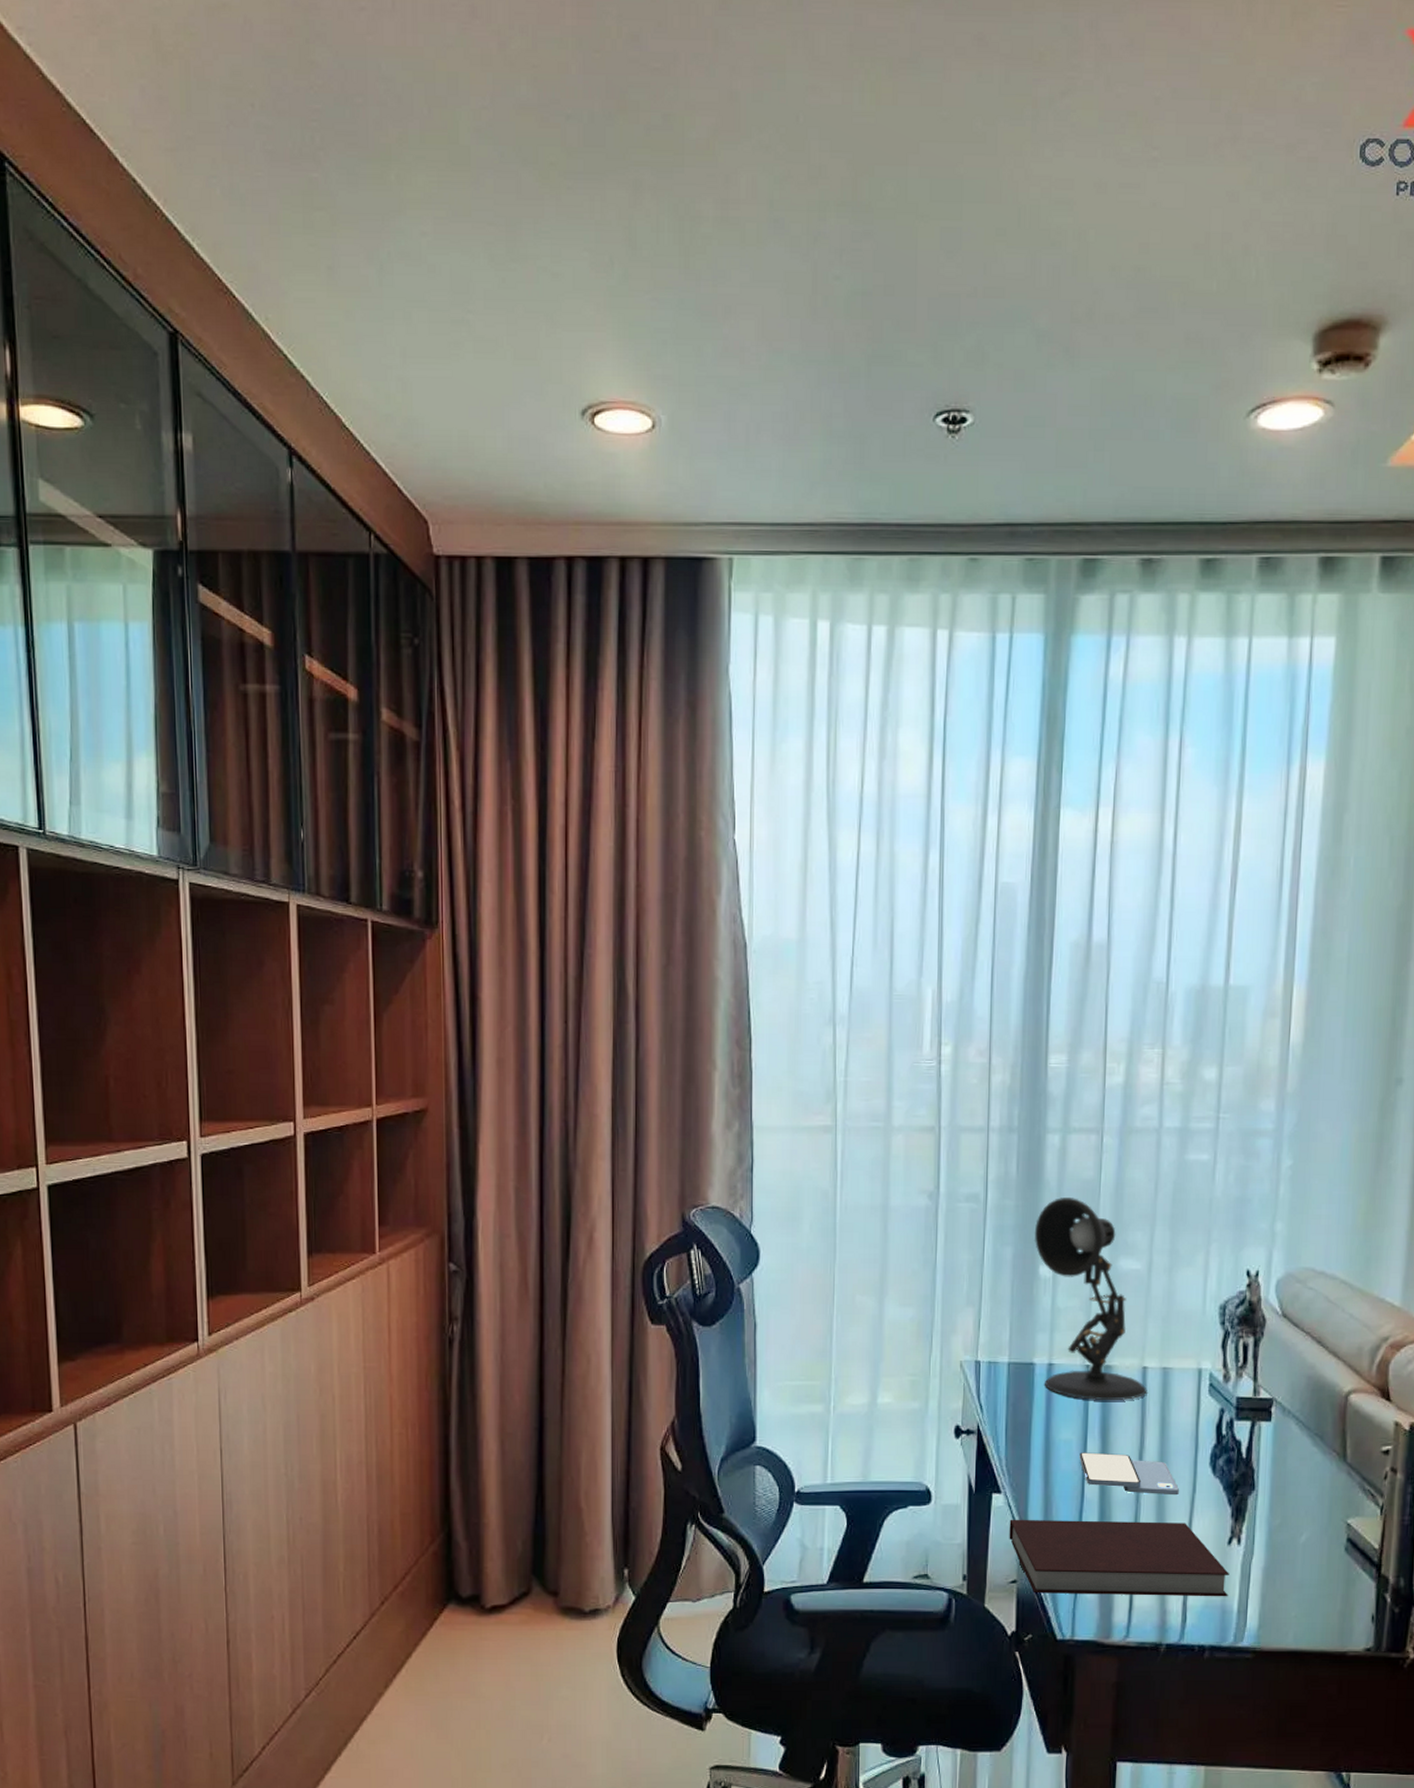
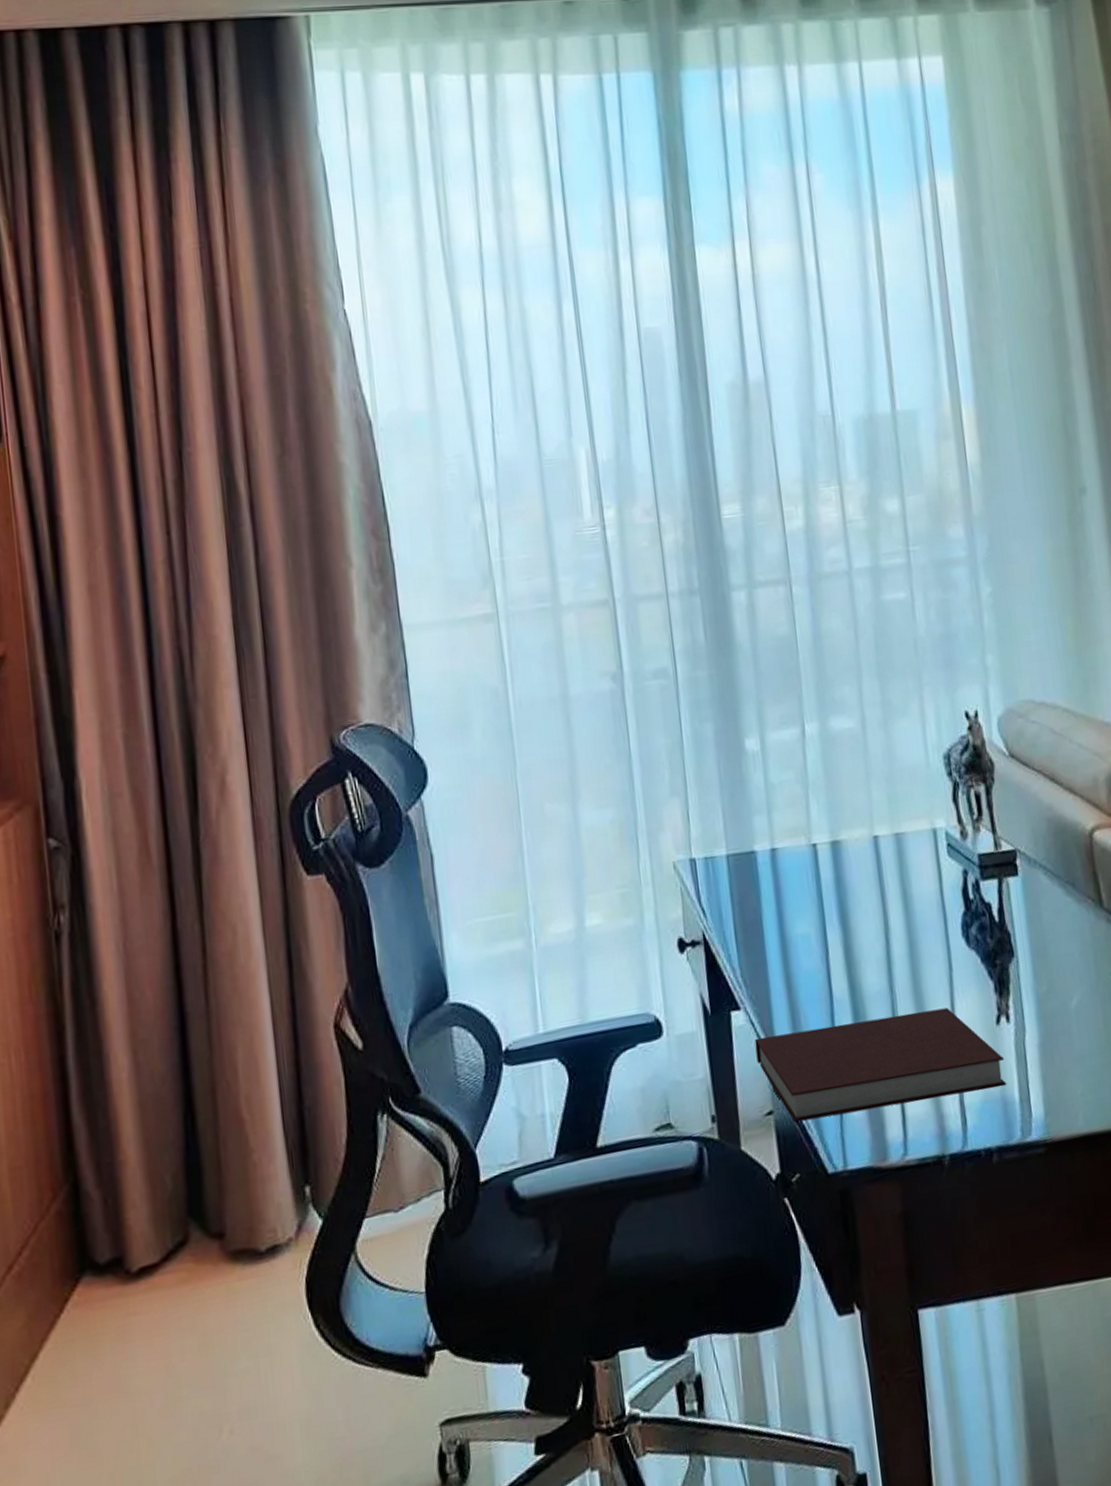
desk lamp: present [1035,1198,1147,1401] -> none [733,658,883,885]
smartphone: present [1079,1452,1179,1496] -> none [820,940,935,984]

